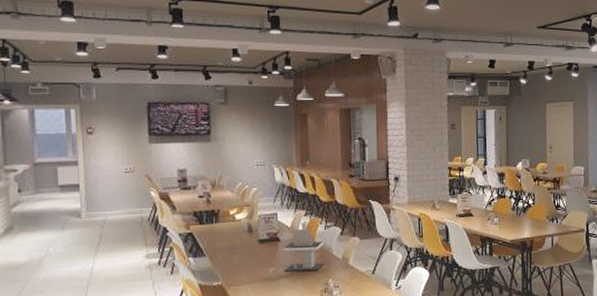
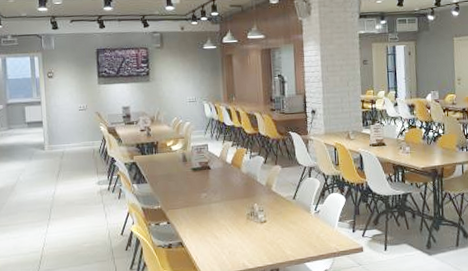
napkin holder: present [283,221,324,272] -> none [213,152,249,197]

